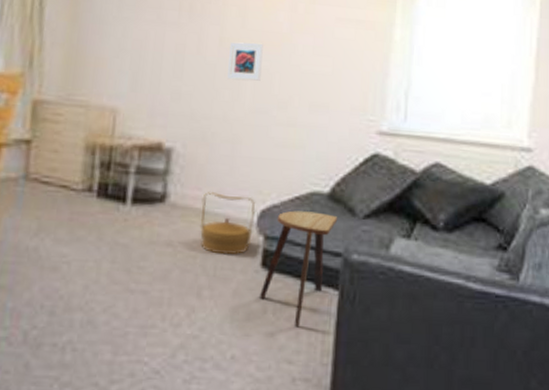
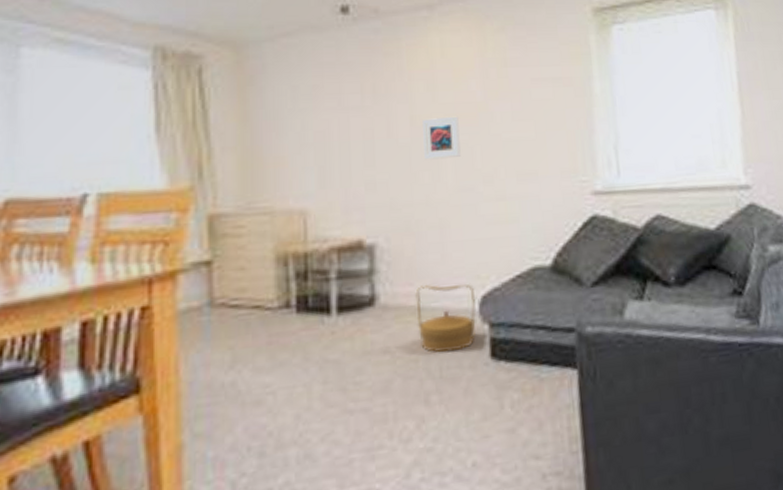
stool: present [258,210,338,326] -> none [493,288,565,417]

